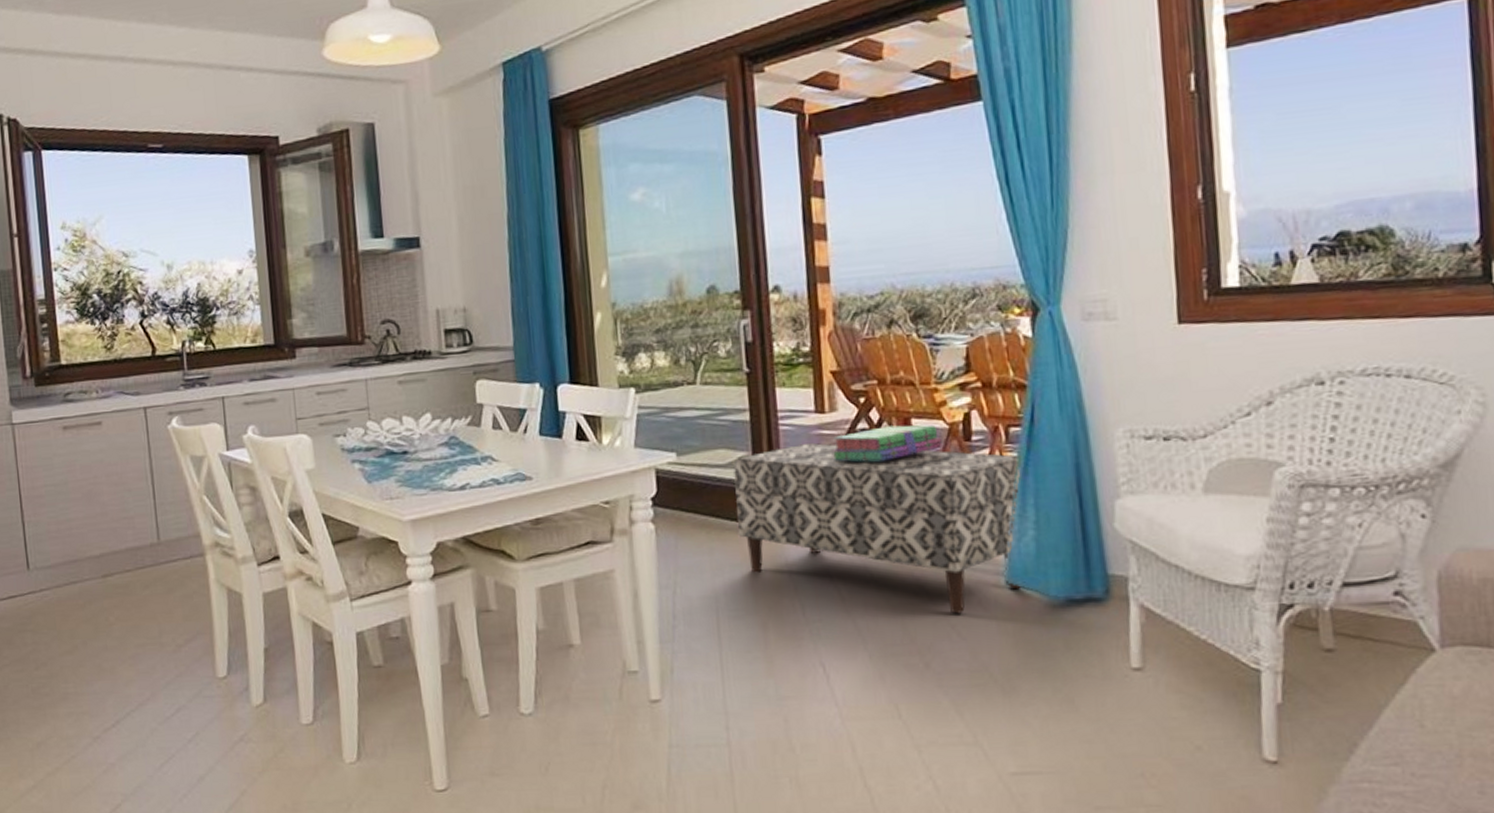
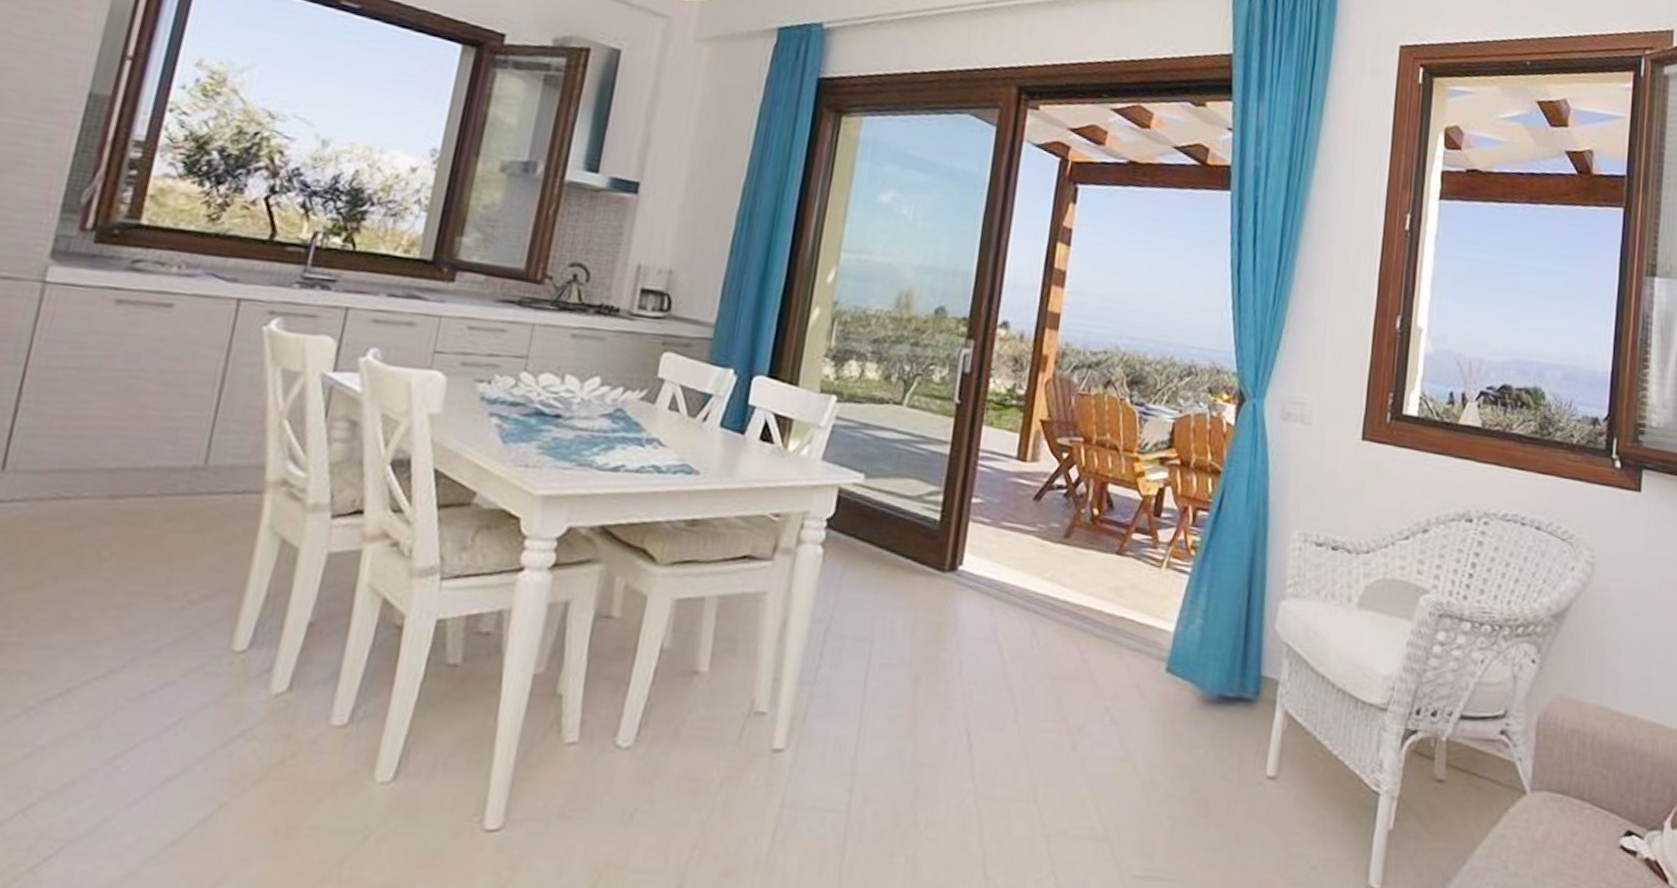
bench: present [734,442,1021,614] -> none [911,489,1203,696]
stack of books: present [831,425,942,462] -> none [1024,486,1133,523]

